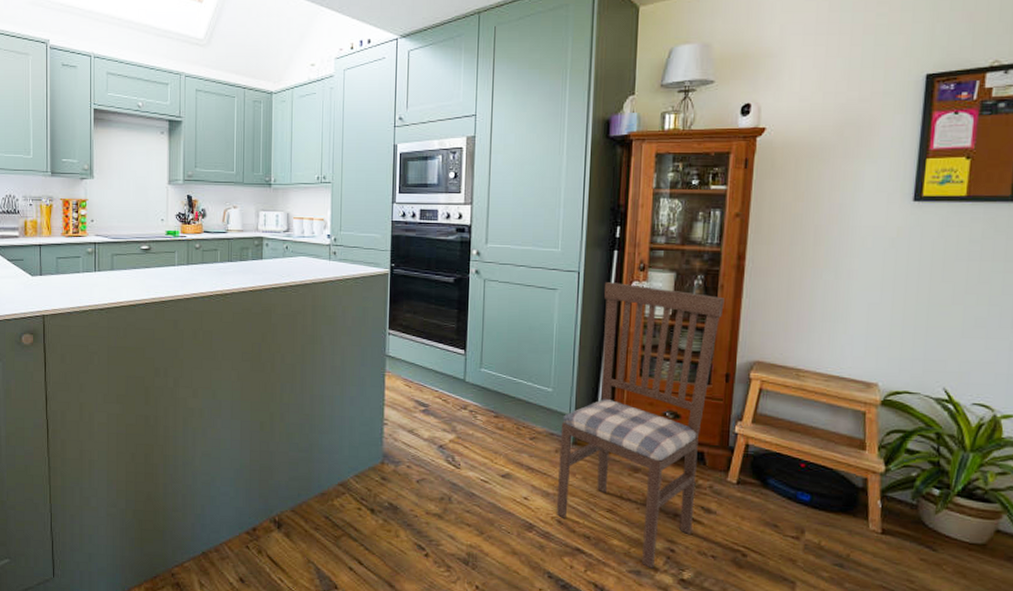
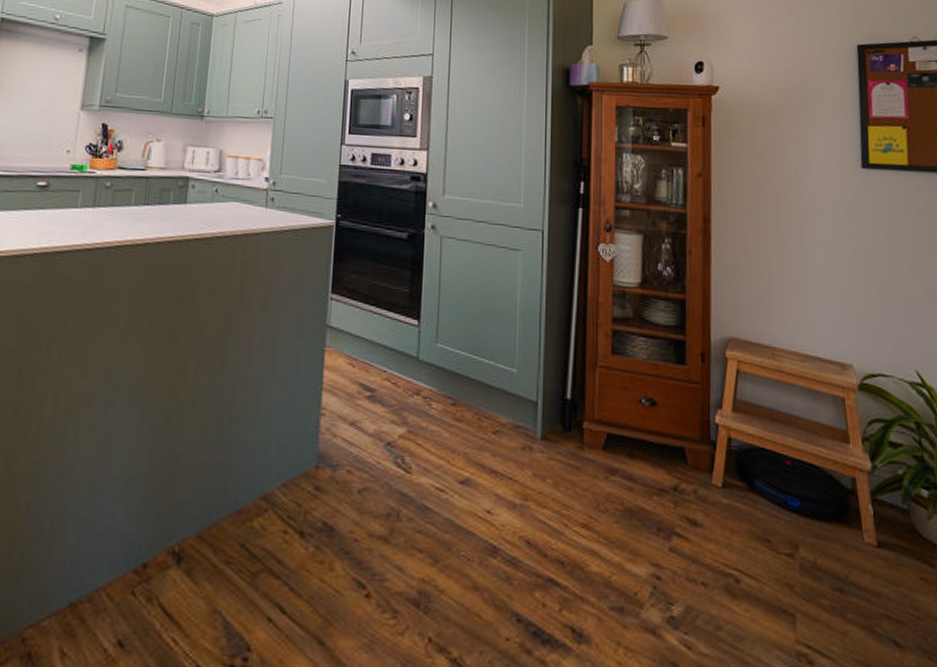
dining chair: present [556,282,725,569] -> none [524,243,694,603]

